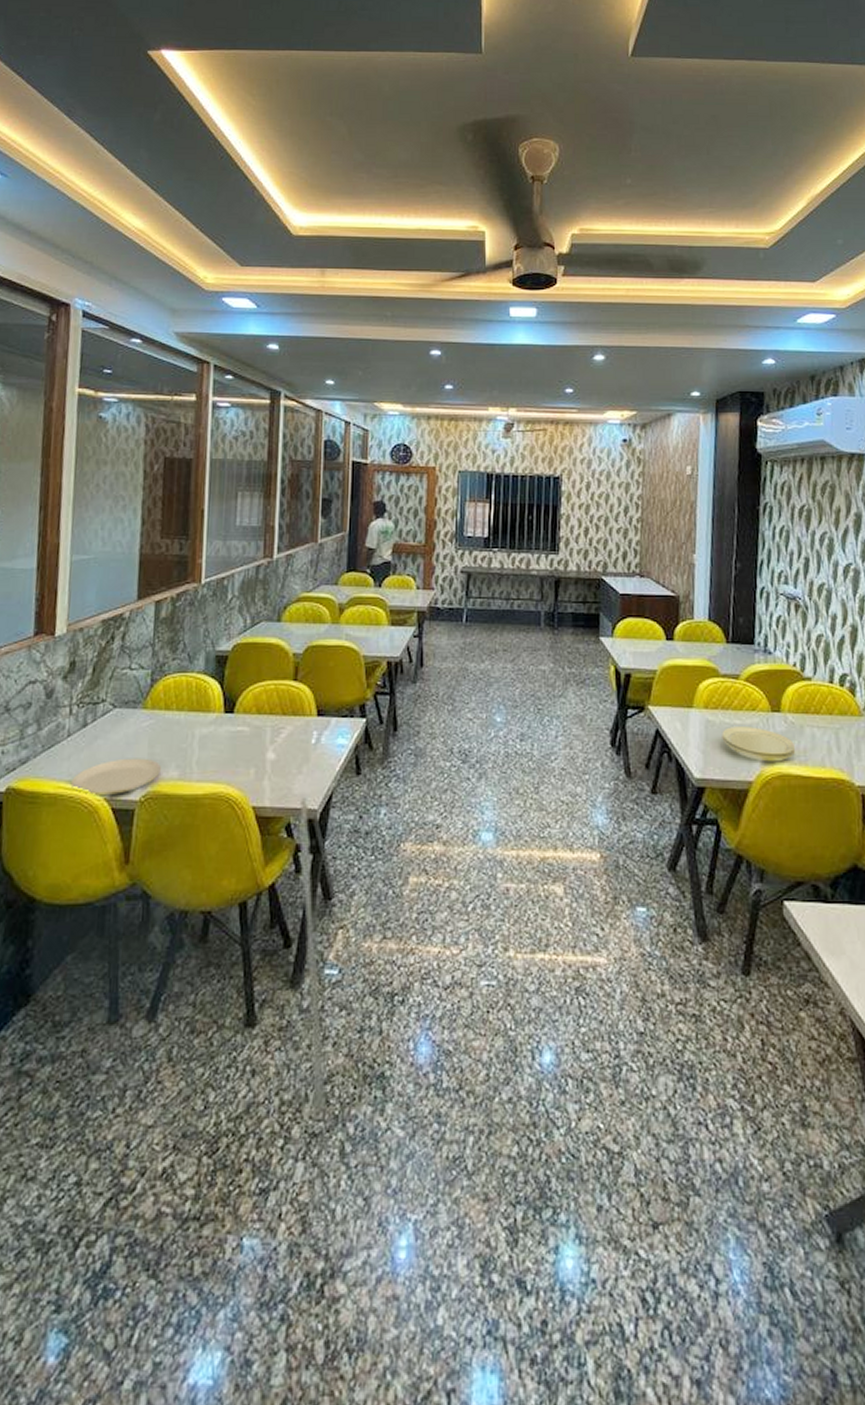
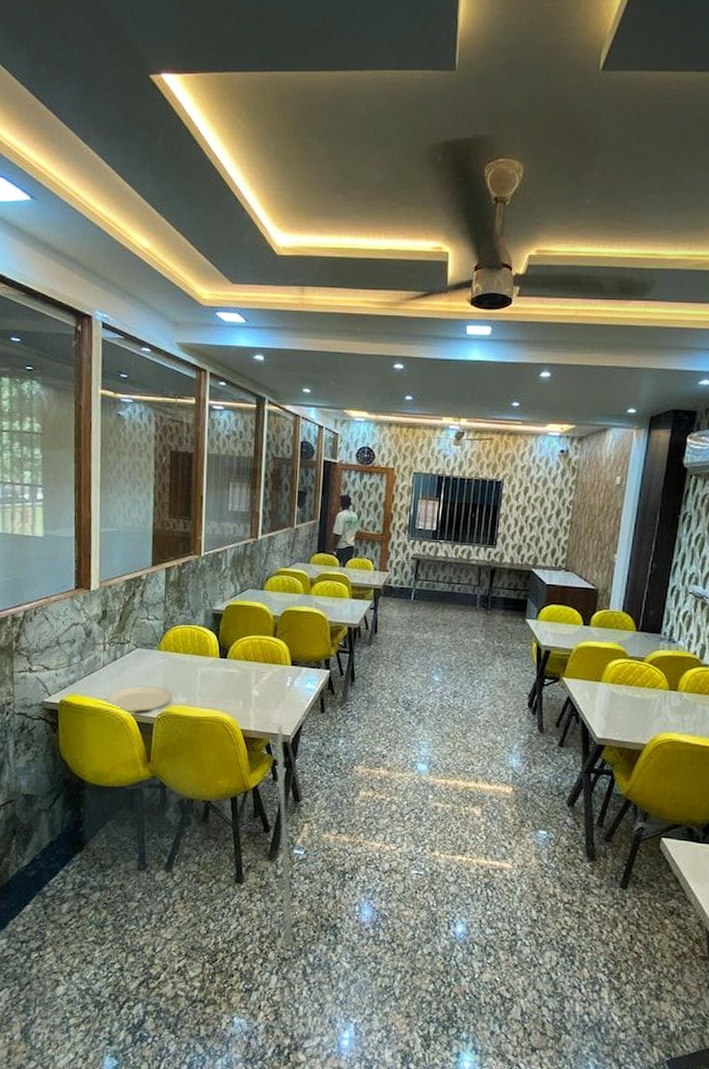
plate: present [722,727,796,762] -> none [623,699,687,731]

